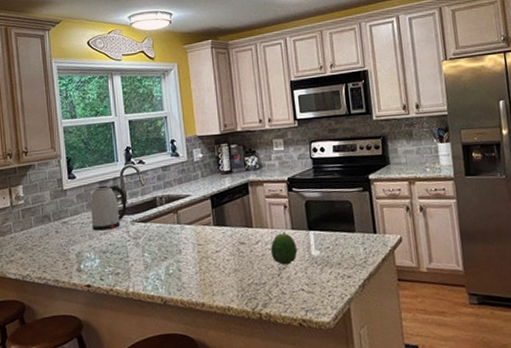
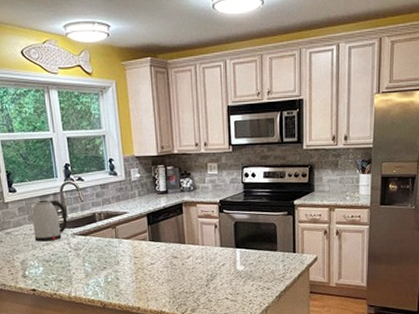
fruit: present [270,231,297,265] -> none [200,248,224,277]

